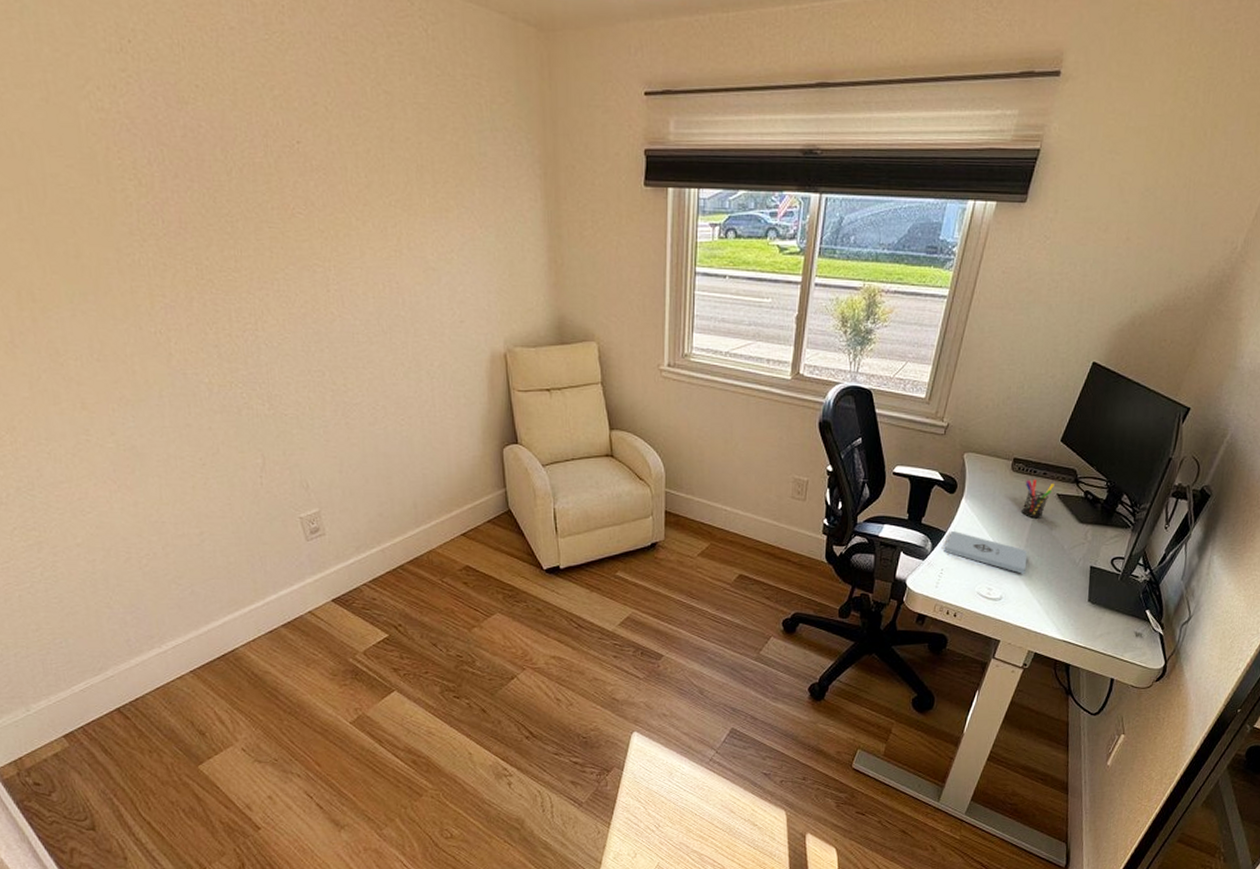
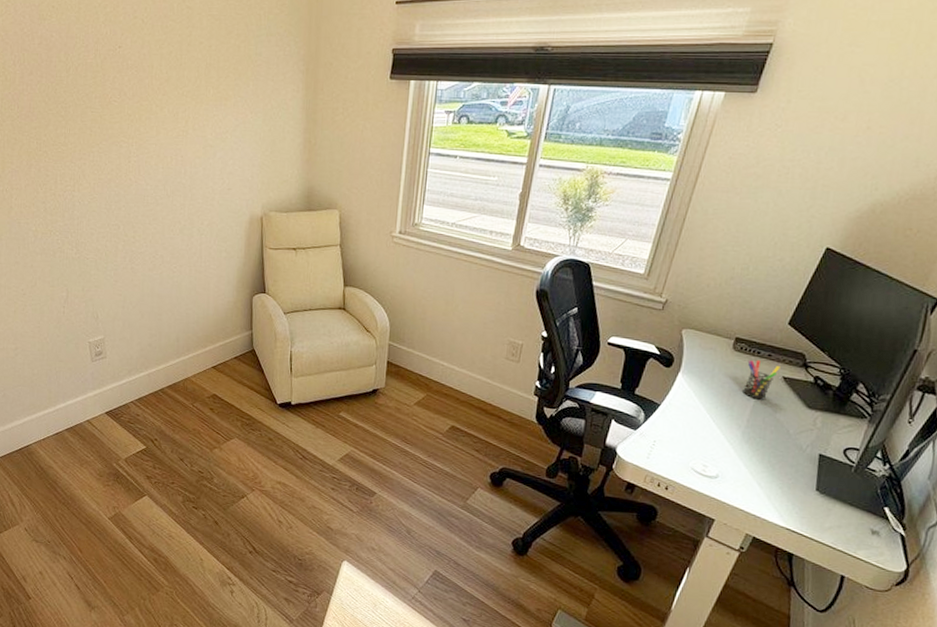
notebook: present [944,531,1027,574] -> none [657,404,747,454]

